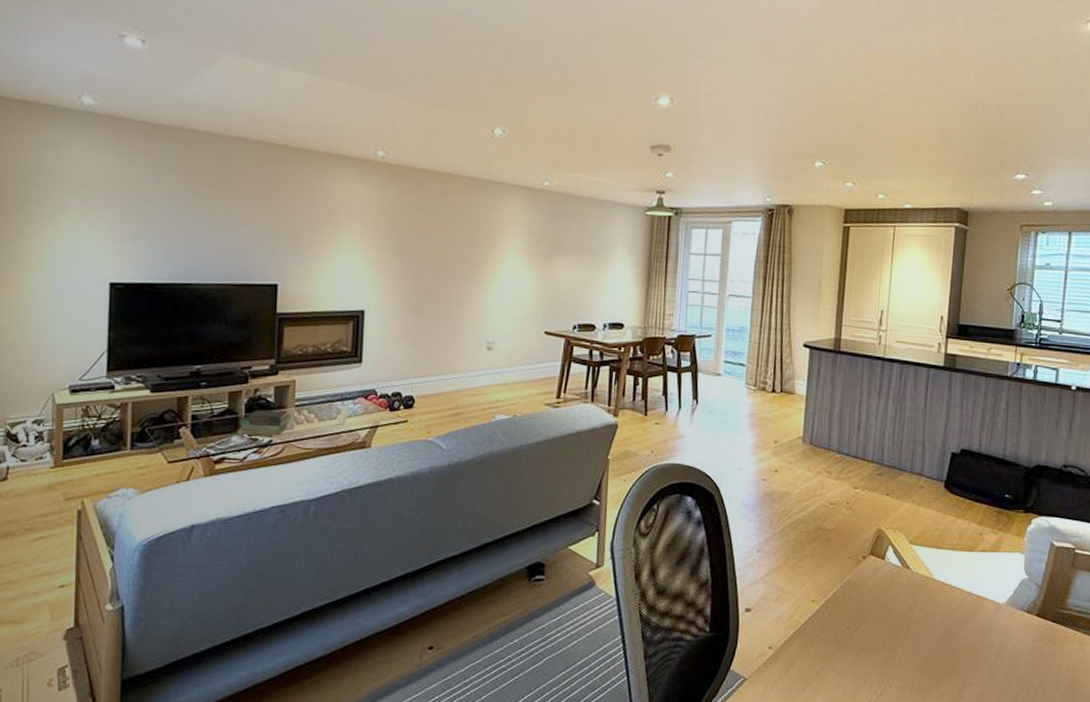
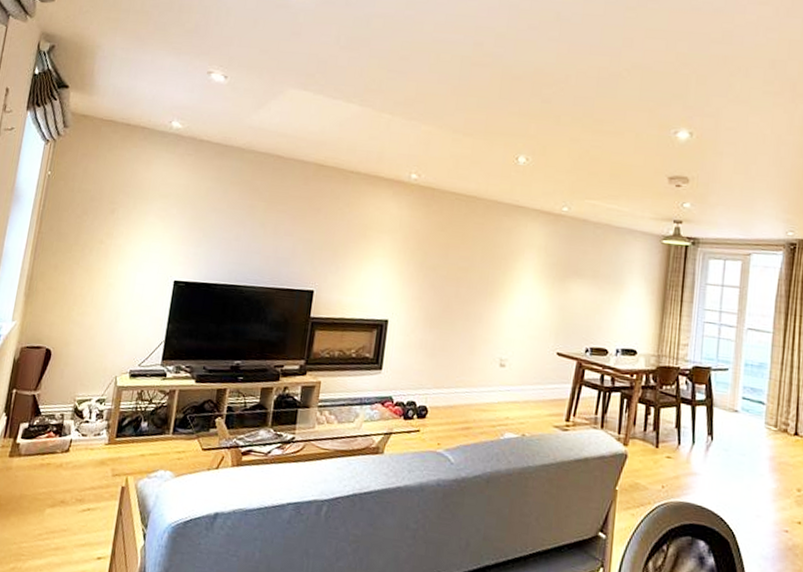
books: present [237,409,291,436] -> none [265,407,314,434]

